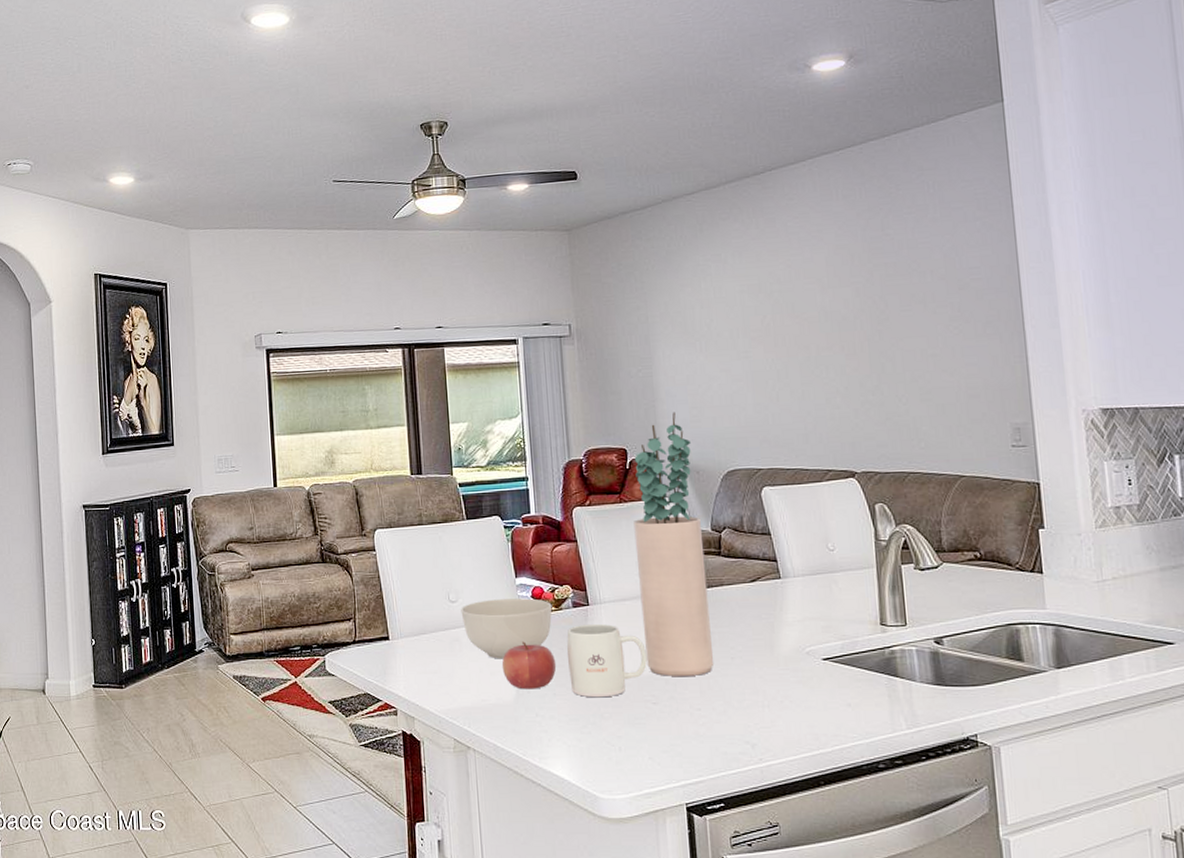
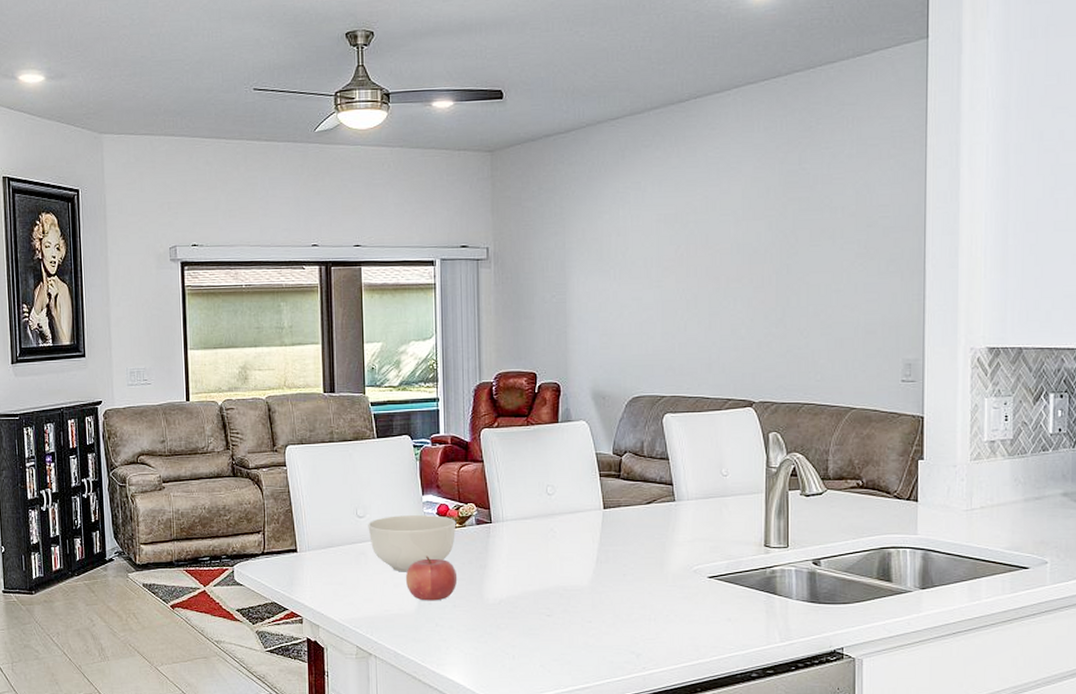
mug: present [566,623,648,698] -> none [468,540,545,610]
vase: present [633,412,714,677] -> none [539,338,607,592]

